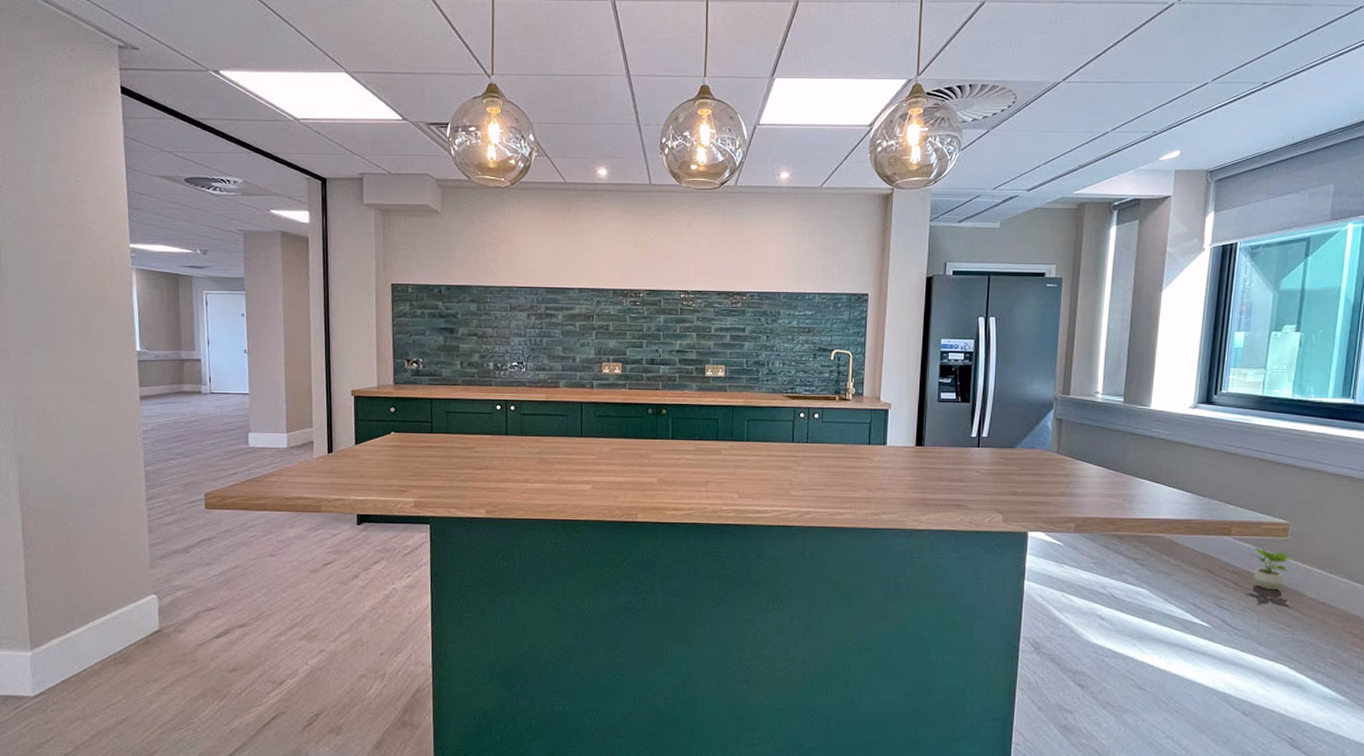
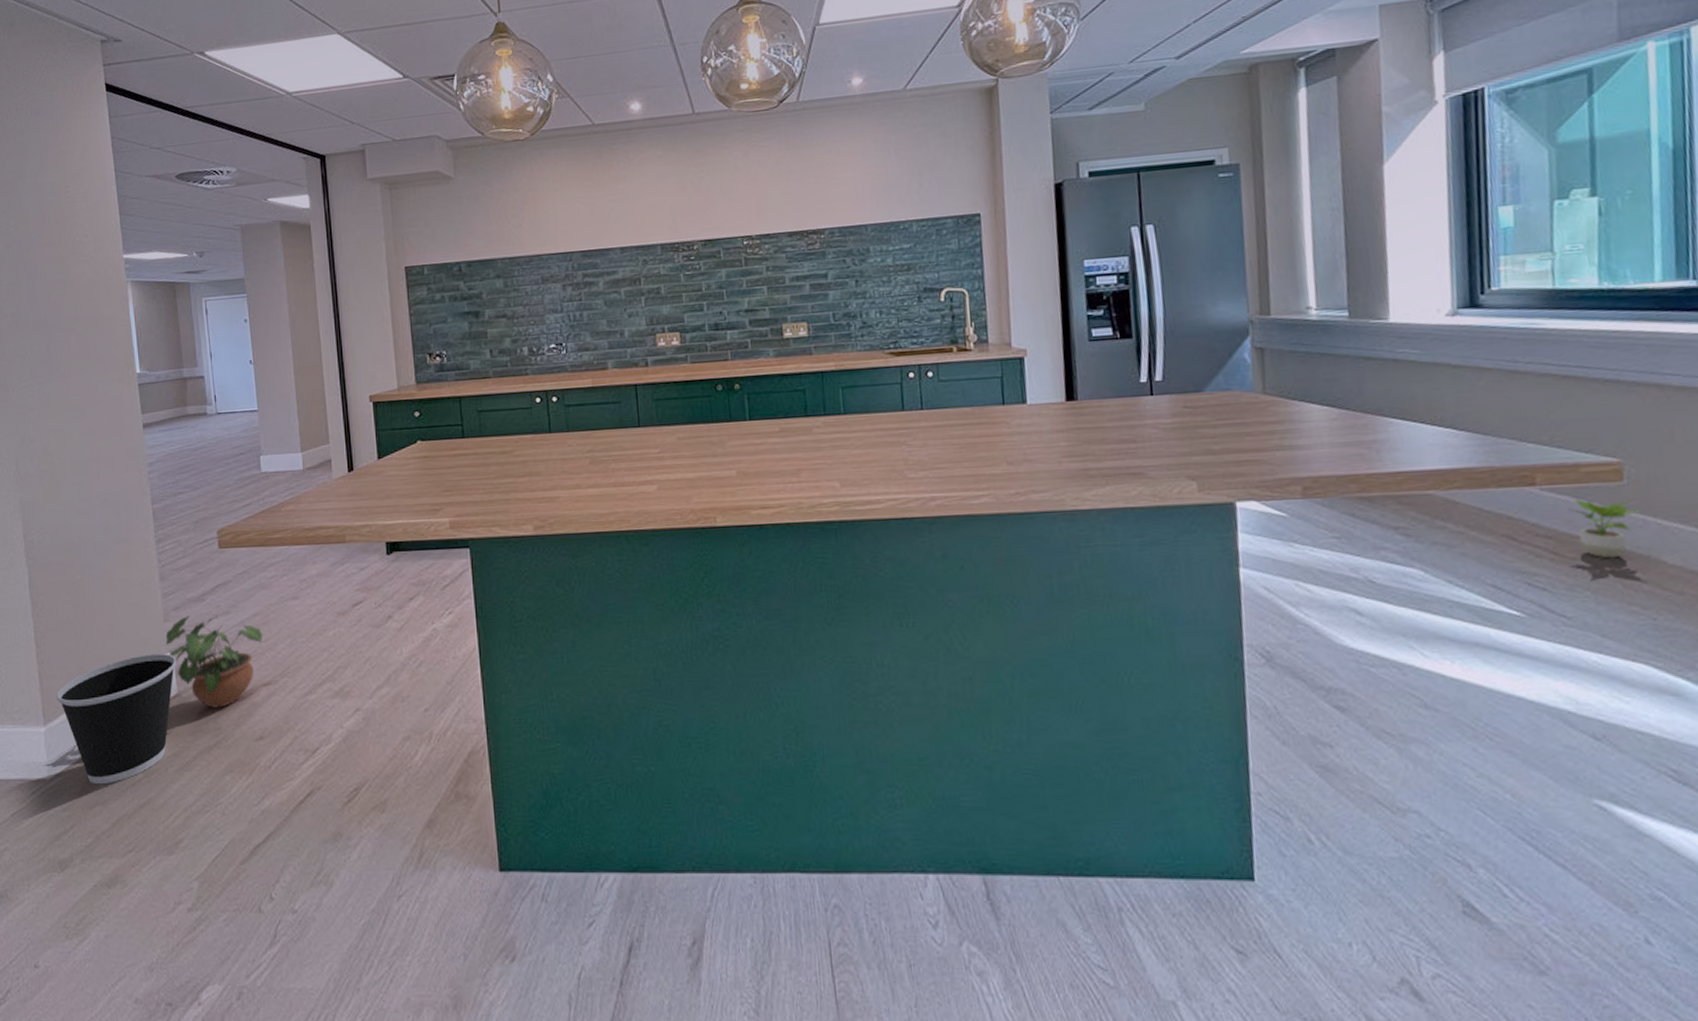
wastebasket: none [44,595,160,703] -> present [56,654,176,785]
potted plant: none [150,564,240,643] -> present [165,616,262,708]

